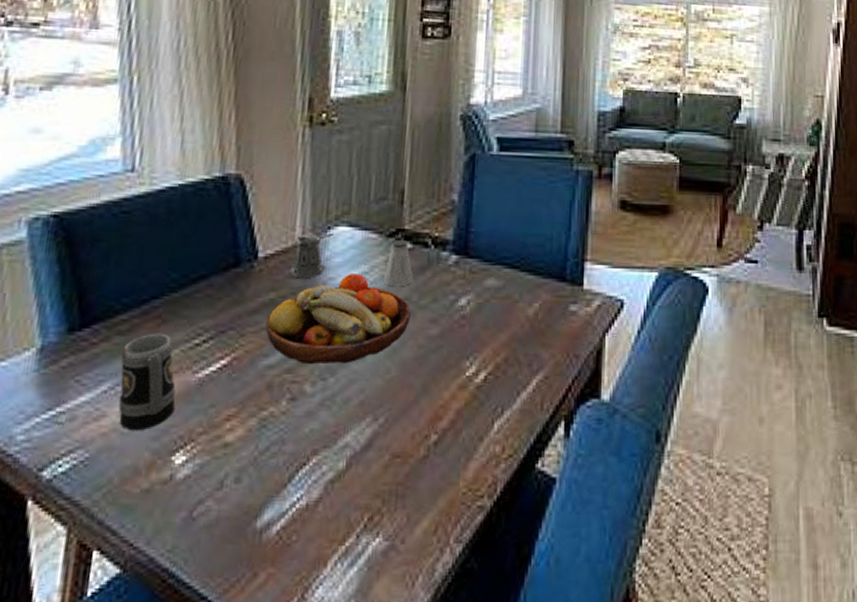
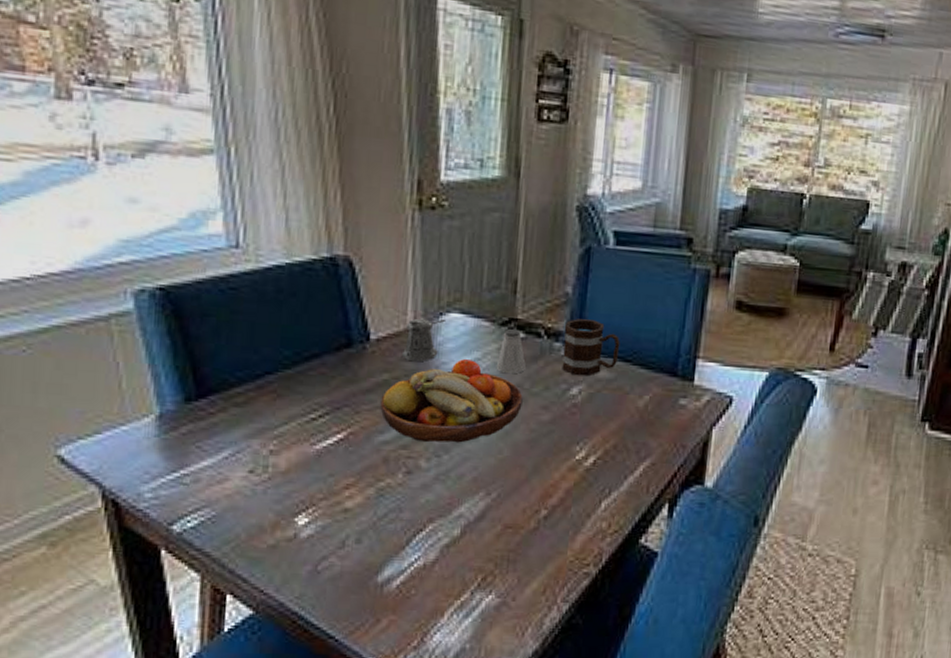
mug: present [118,333,176,431] -> none [239,406,295,495]
mug: none [450,226,508,286] -> present [562,319,620,377]

